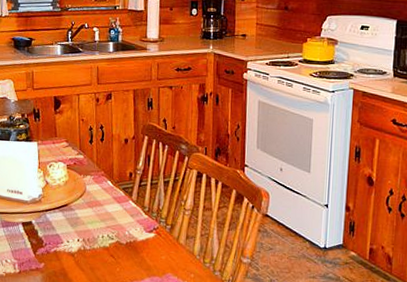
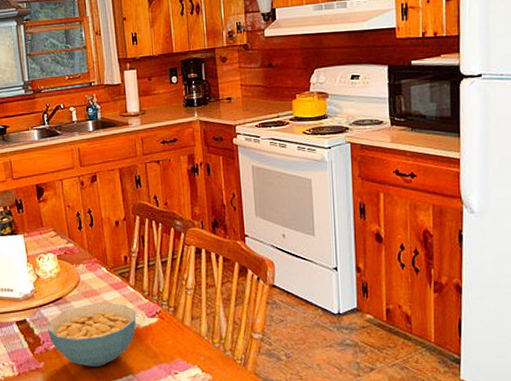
cereal bowl: none [51,213,135,273] -> present [48,303,136,367]

